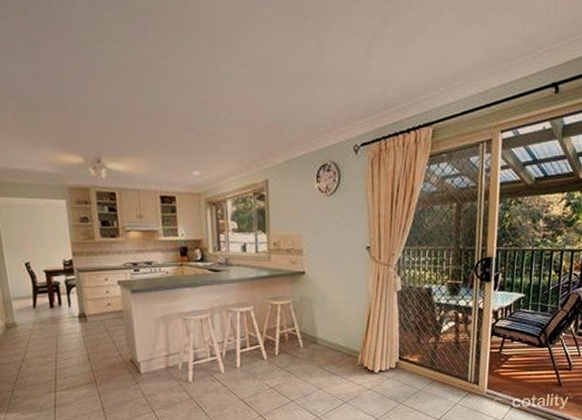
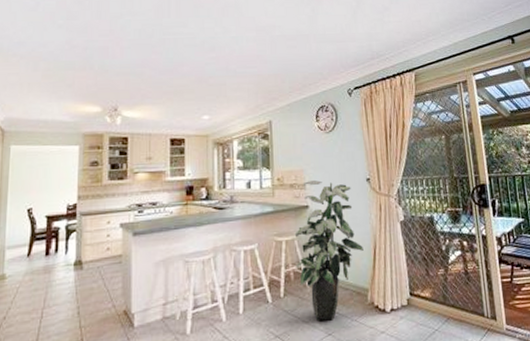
indoor plant: none [290,247,358,377] -> present [294,180,364,321]

